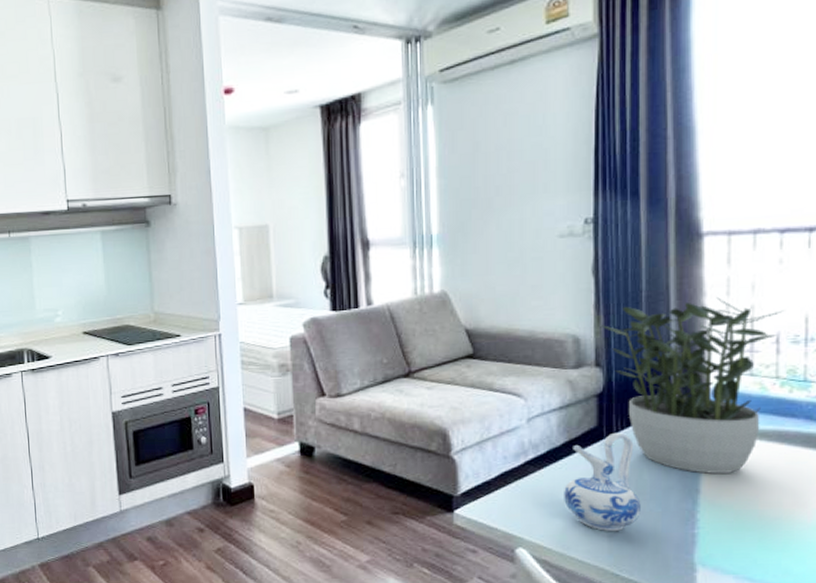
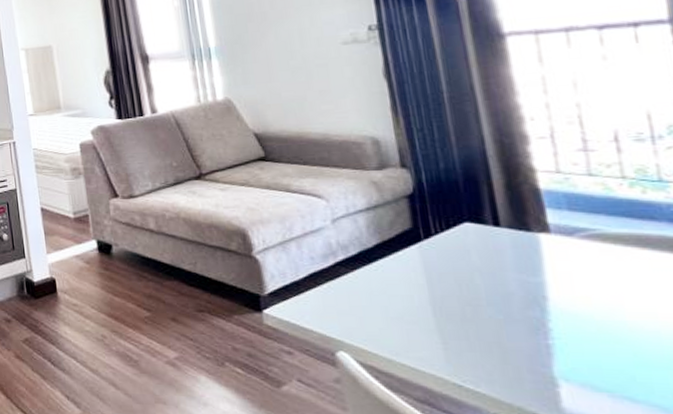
ceramic pitcher: present [564,432,641,531] -> none [383,234,478,338]
potted plant: present [601,297,783,474] -> none [402,96,617,279]

